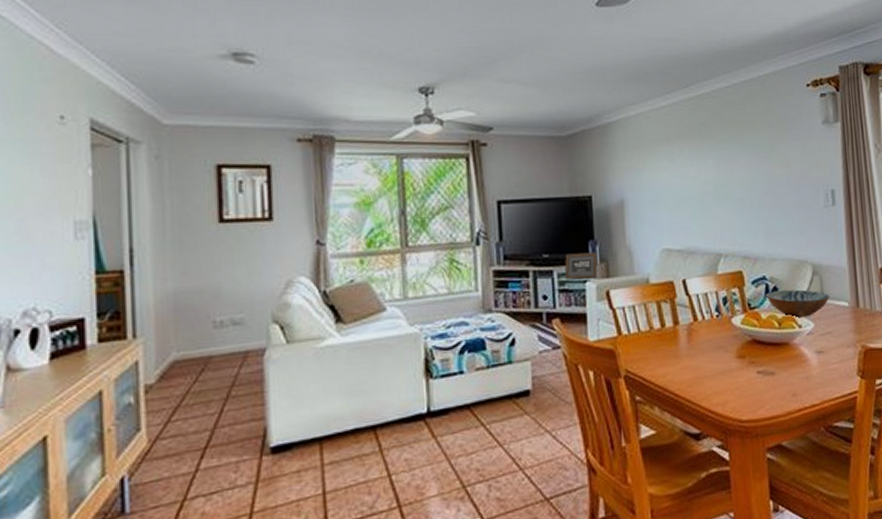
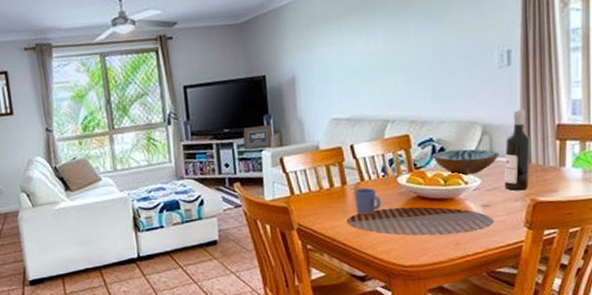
place mat: none [679,351,828,386] -> present [347,206,494,236]
mug: none [688,328,716,360] -> present [355,187,381,215]
bottle: none [835,250,859,337] -> present [504,108,531,191]

